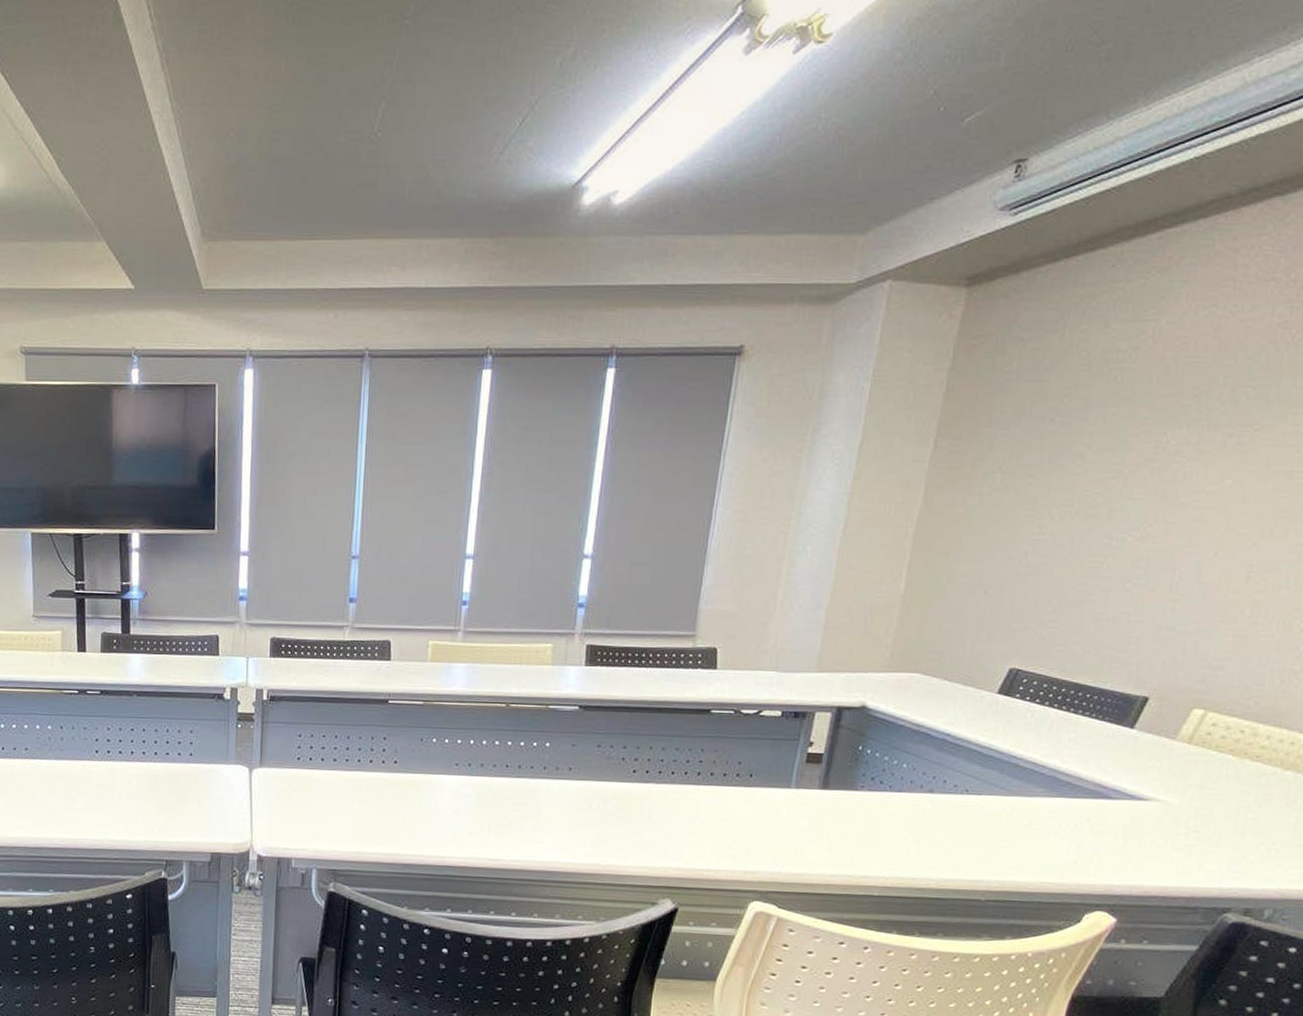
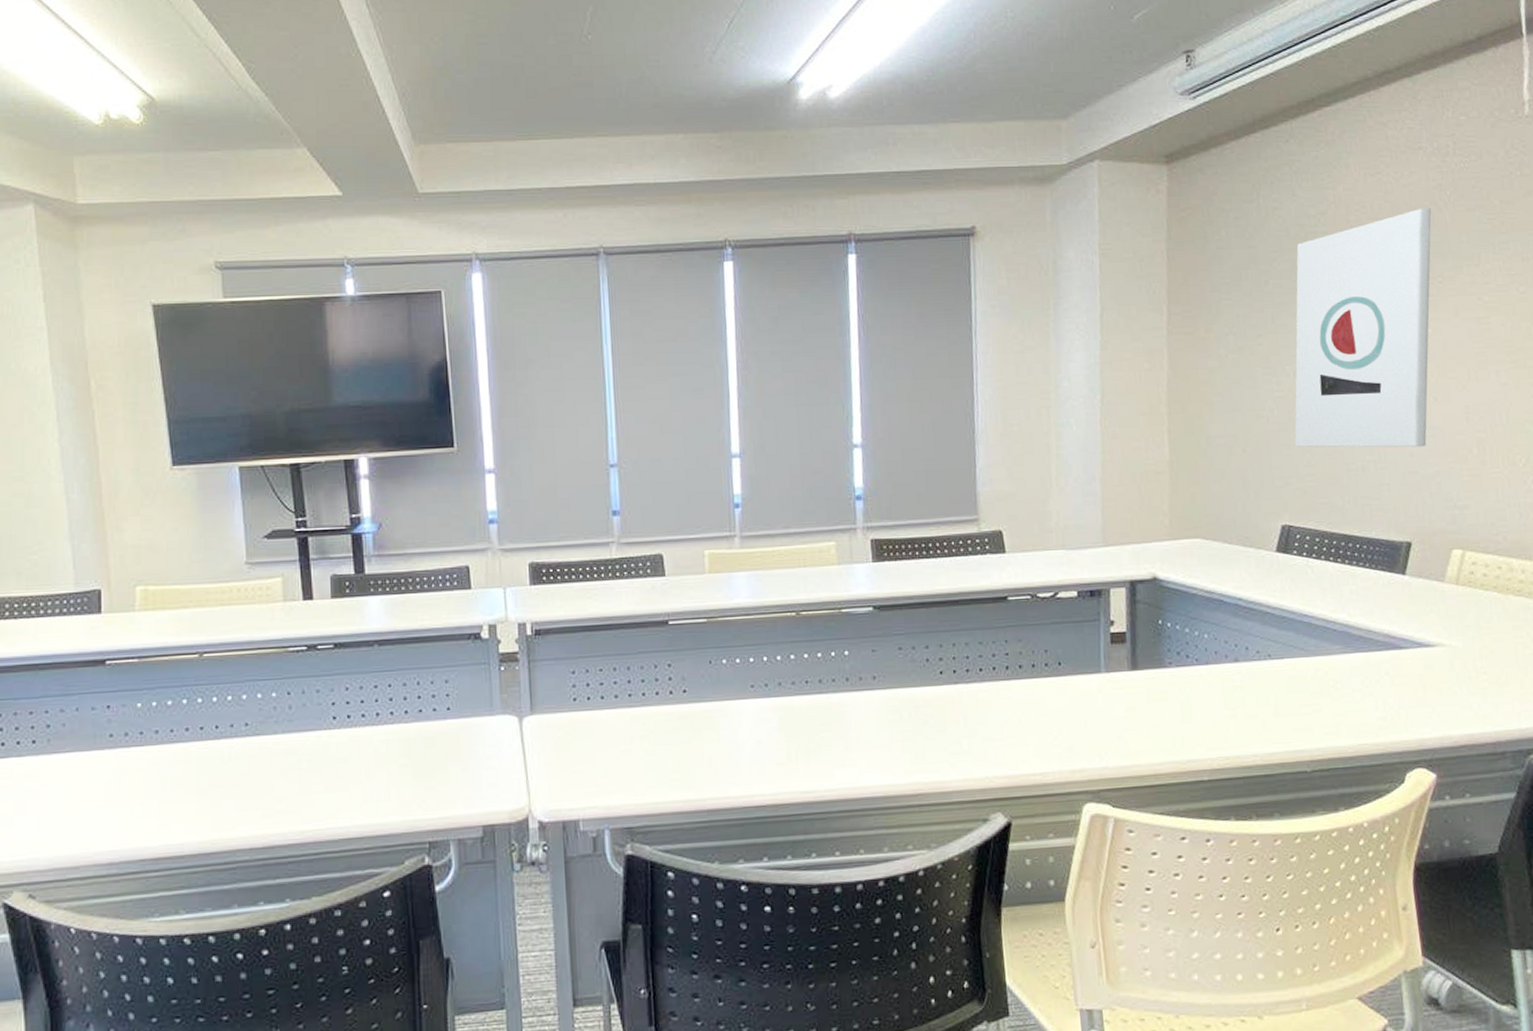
wall art: none [1043,347,1267,603] -> present [1294,207,1432,448]

